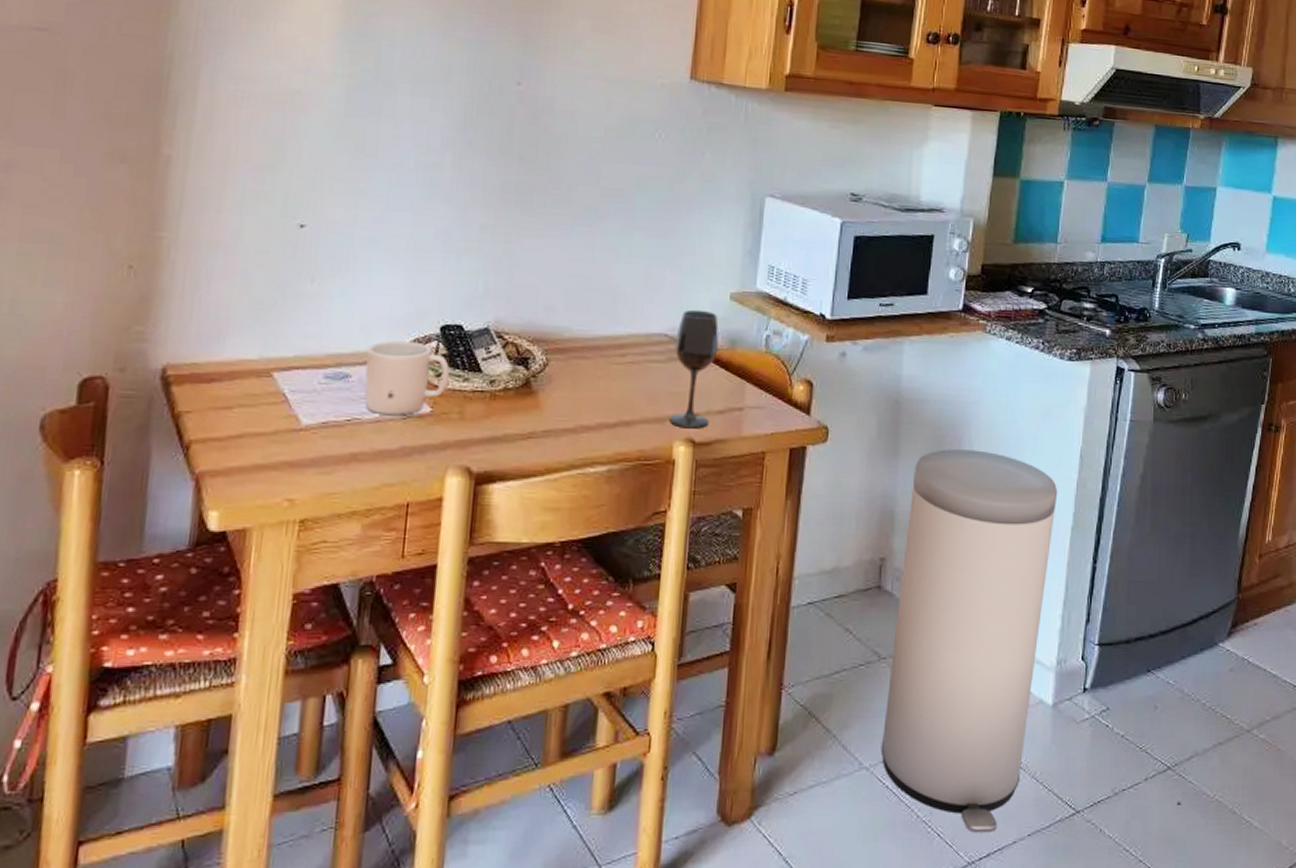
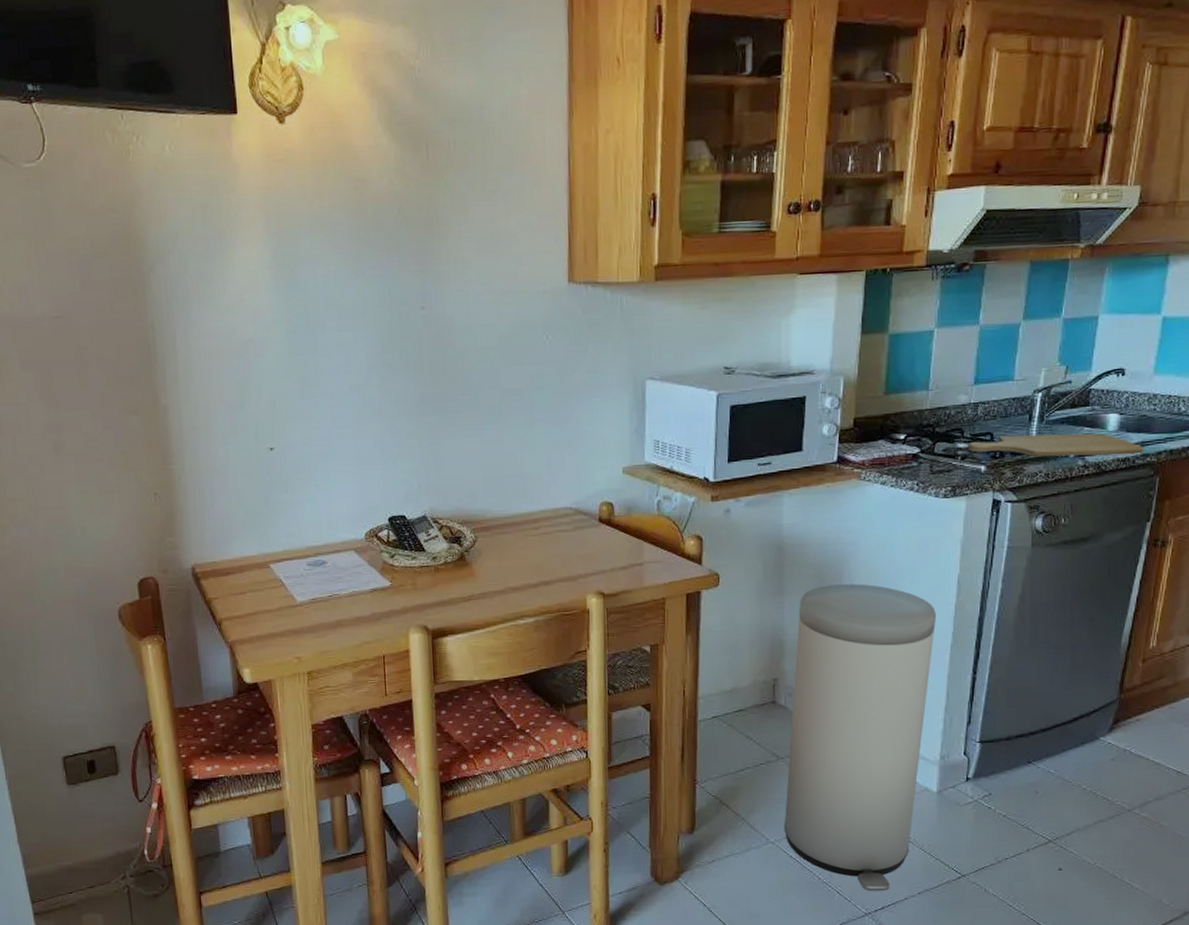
mug: present [364,340,450,416] -> none [335,531,401,591]
wine glass: present [670,309,720,429] -> none [579,484,617,584]
chopping board: none [1094,299,1258,332] -> present [968,433,1144,457]

